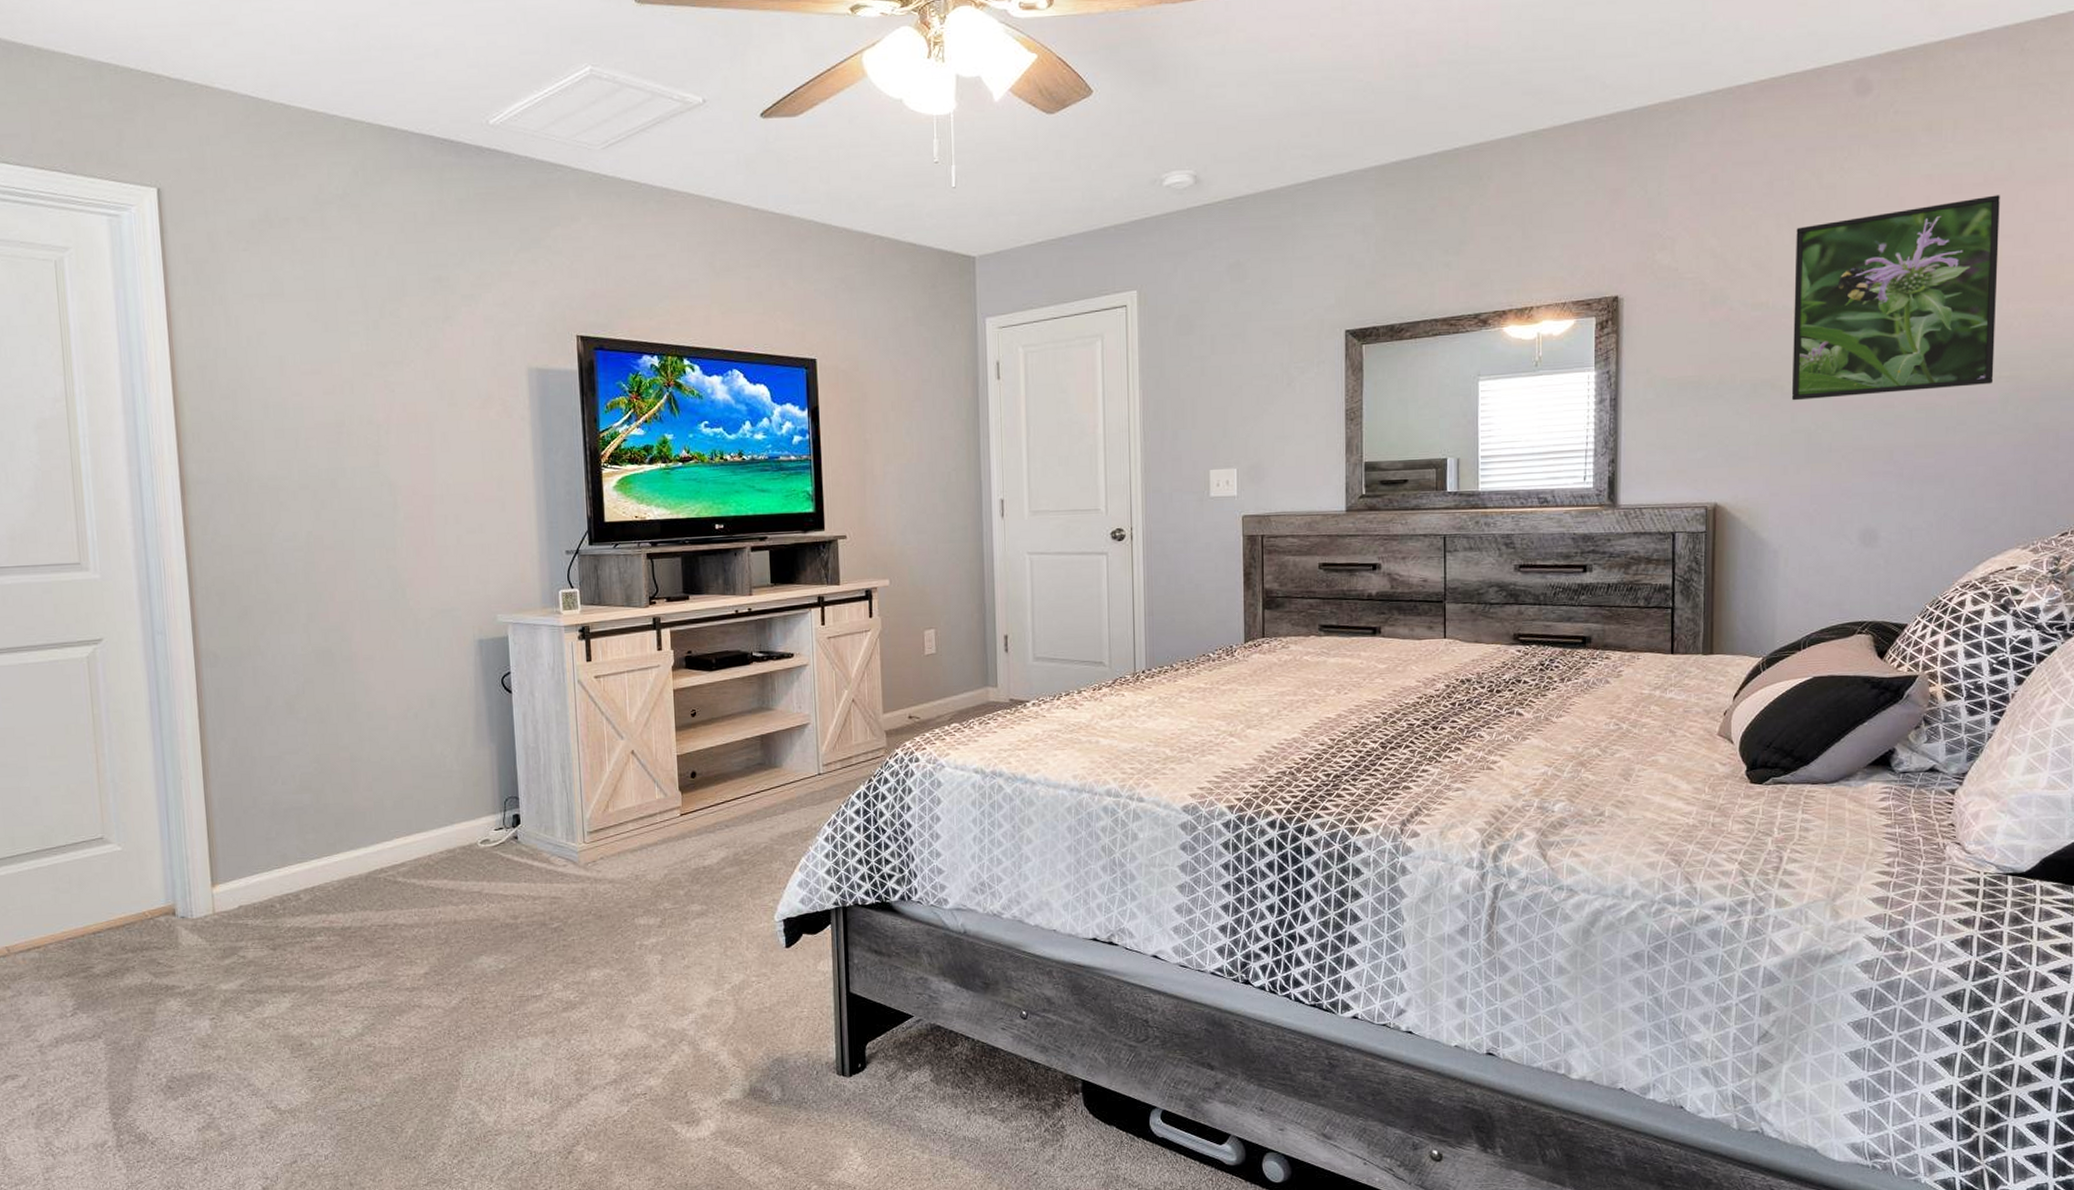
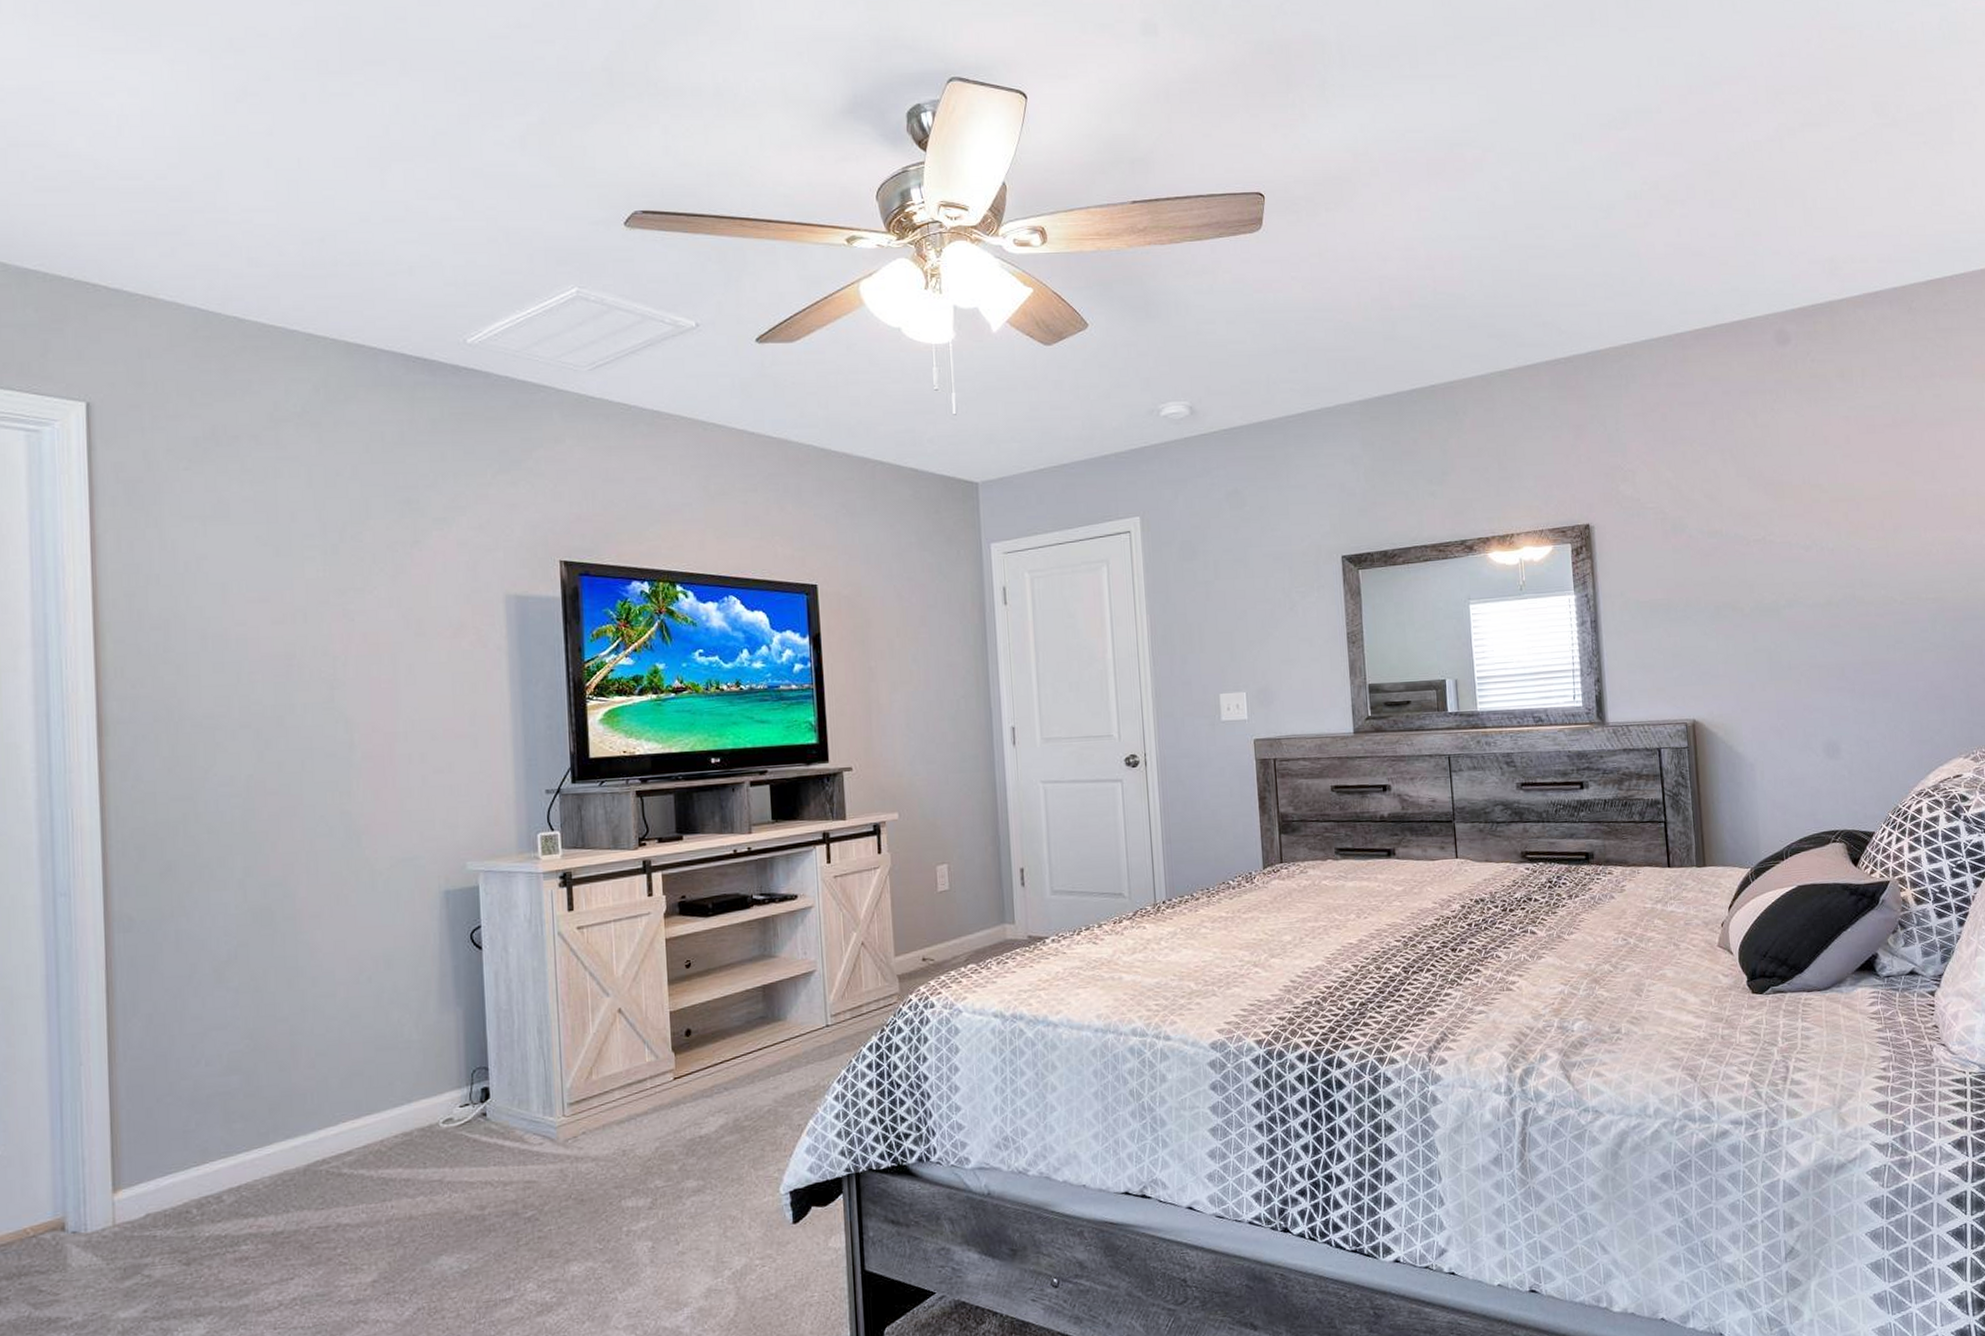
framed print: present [1791,195,2000,401] -> none [1739,435,1922,622]

